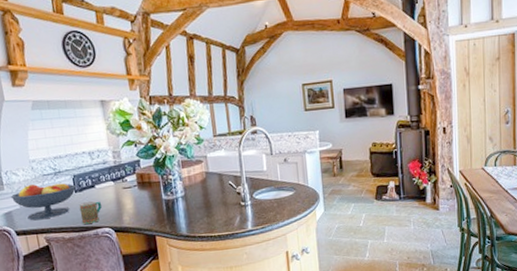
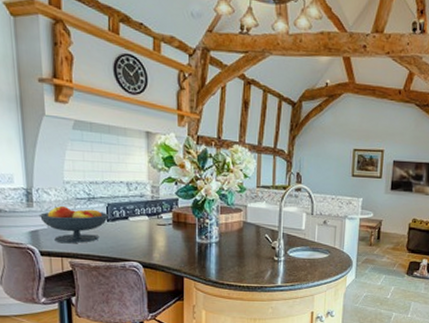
mug: present [79,201,102,225] -> none [109,233,132,256]

